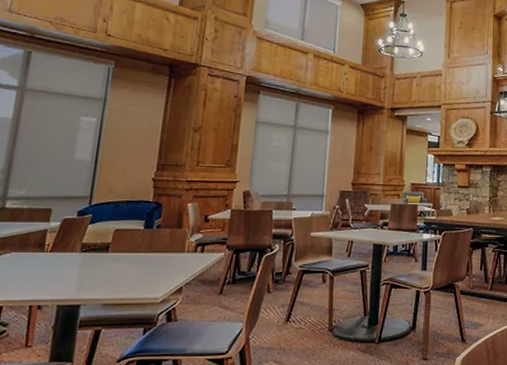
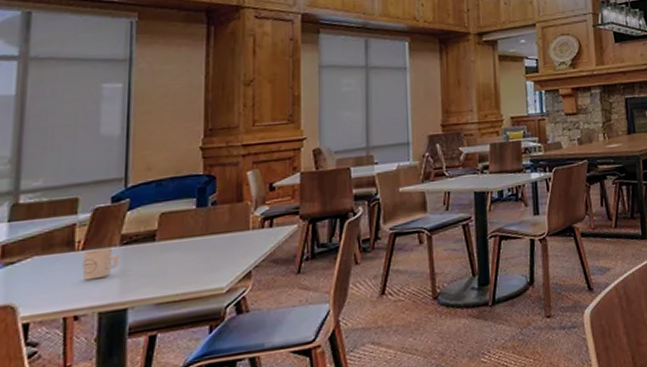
mug: none [48,253,79,278] -> present [82,248,120,281]

